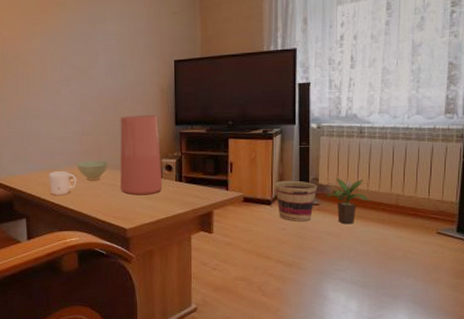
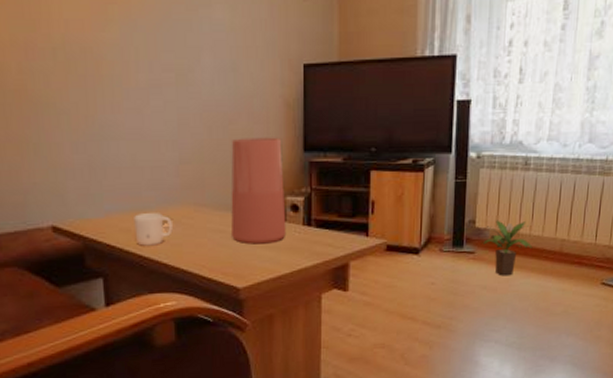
bowl: present [77,160,108,181] -> none [173,197,215,226]
basket: present [275,180,318,222] -> none [424,223,474,275]

